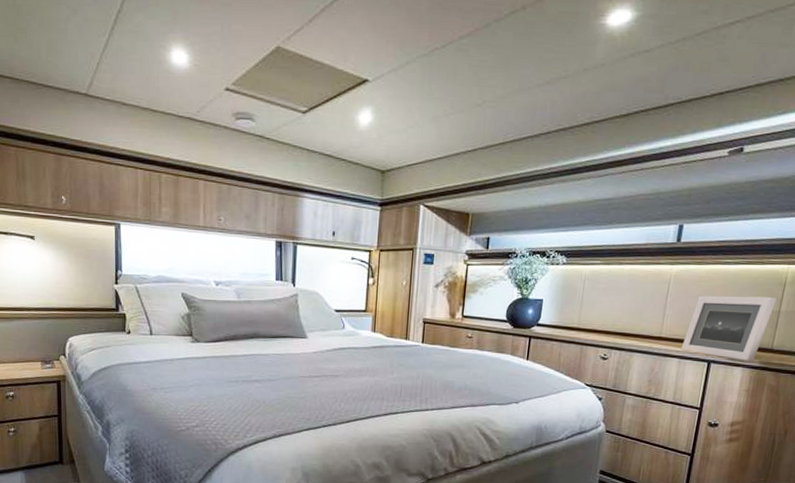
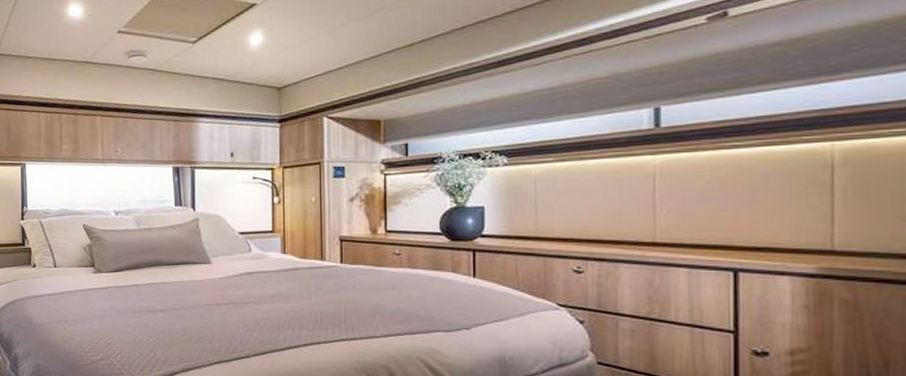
picture frame: present [680,295,777,363] -> none [688,184,824,269]

